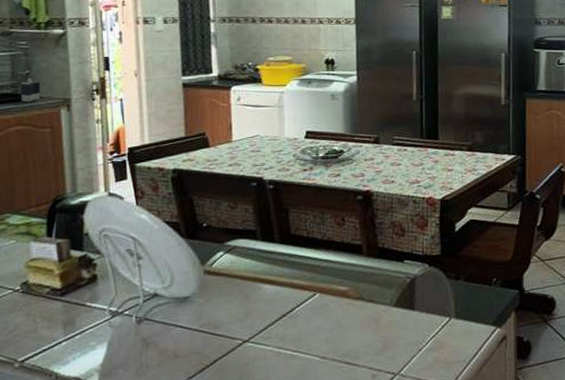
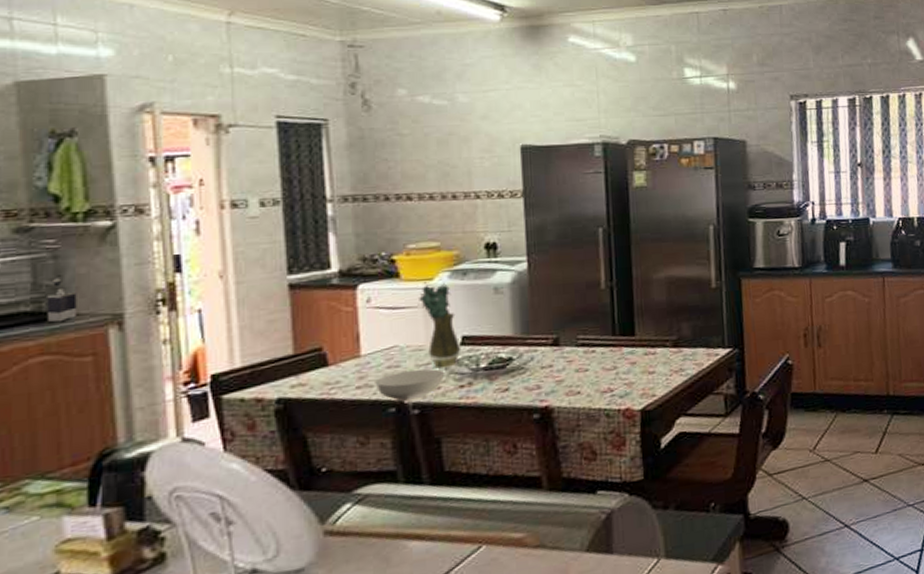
bowl: none [242,154,293,179] -> present [375,368,445,402]
vase: none [275,87,304,155] -> present [419,282,460,369]

